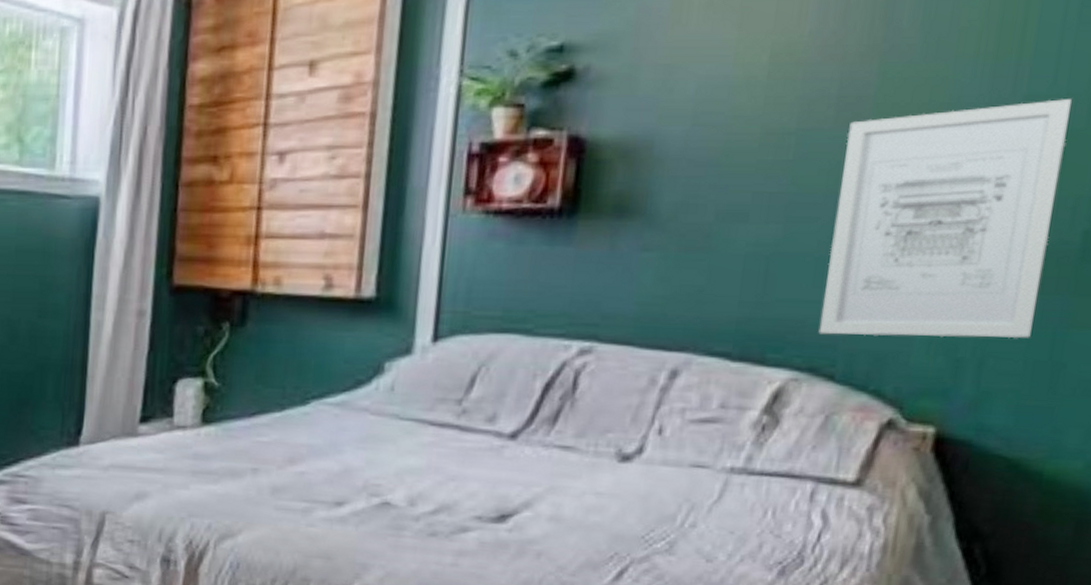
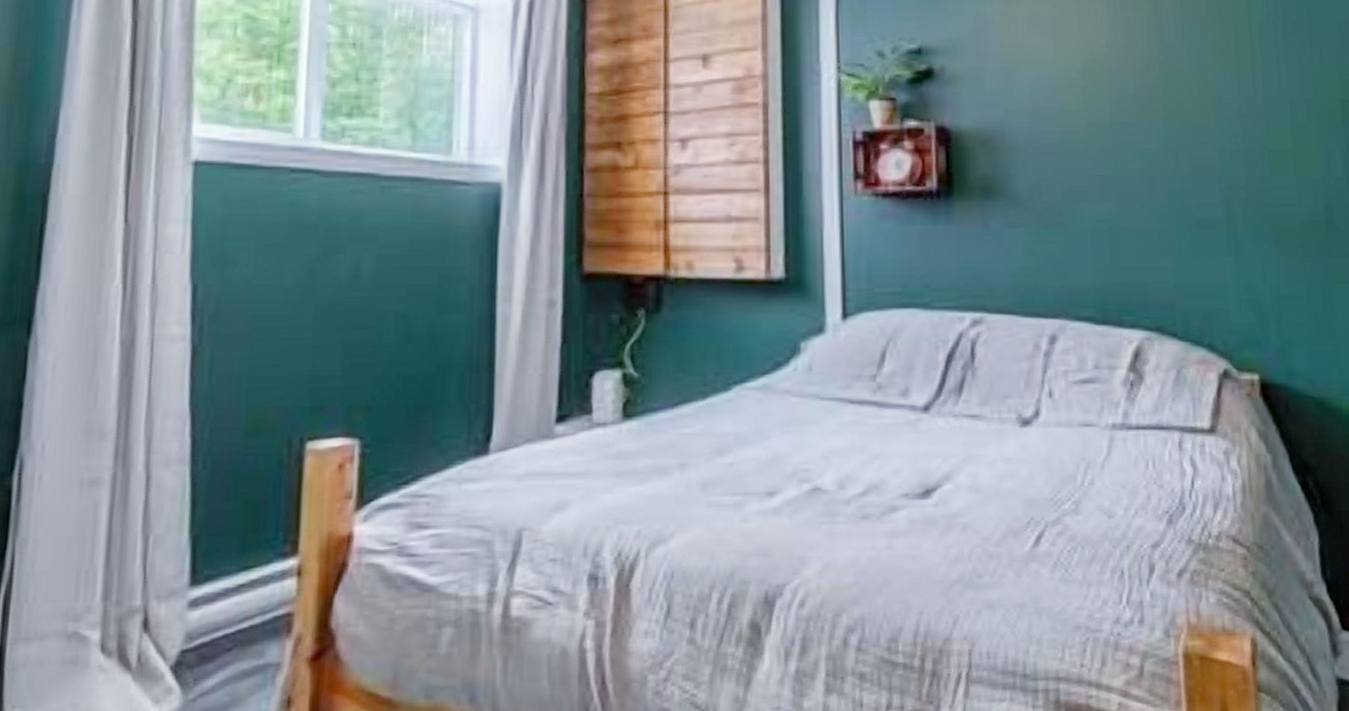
wall art: present [818,99,1072,339] -> none [1148,102,1308,297]

